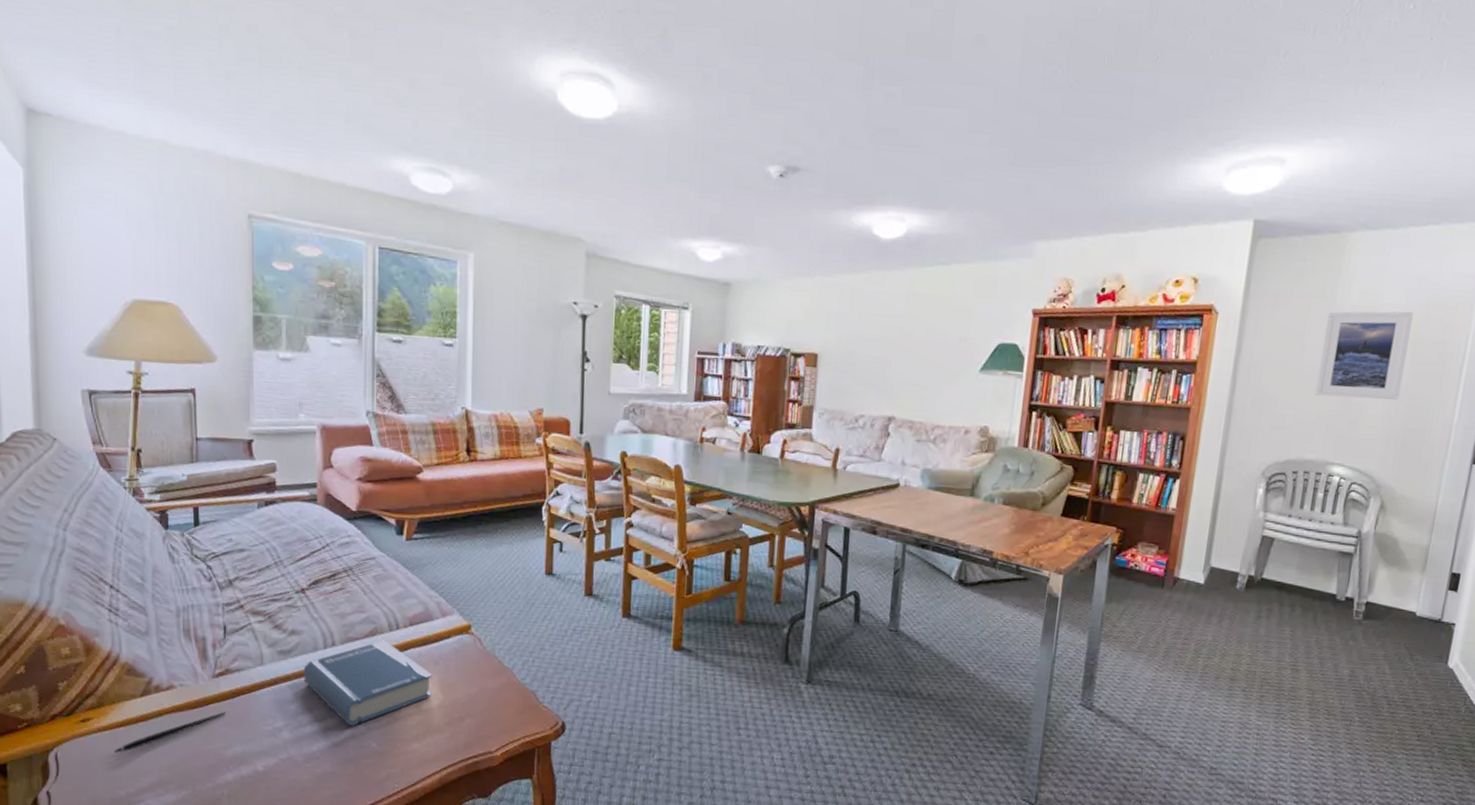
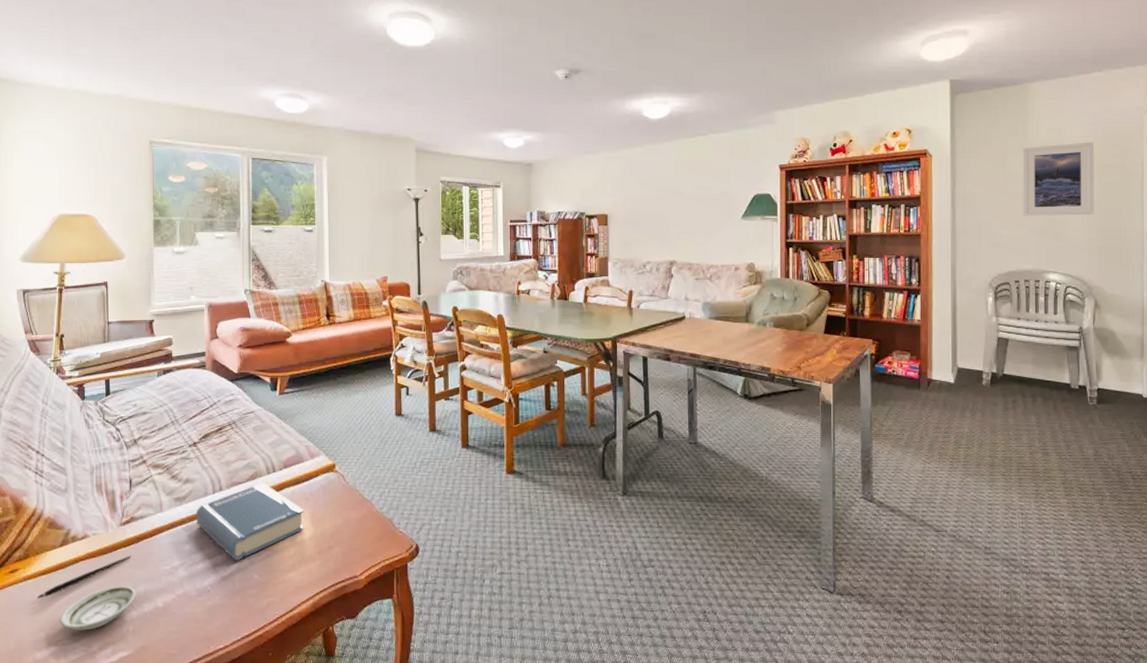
saucer: none [142,744,233,792] -> present [60,585,137,631]

